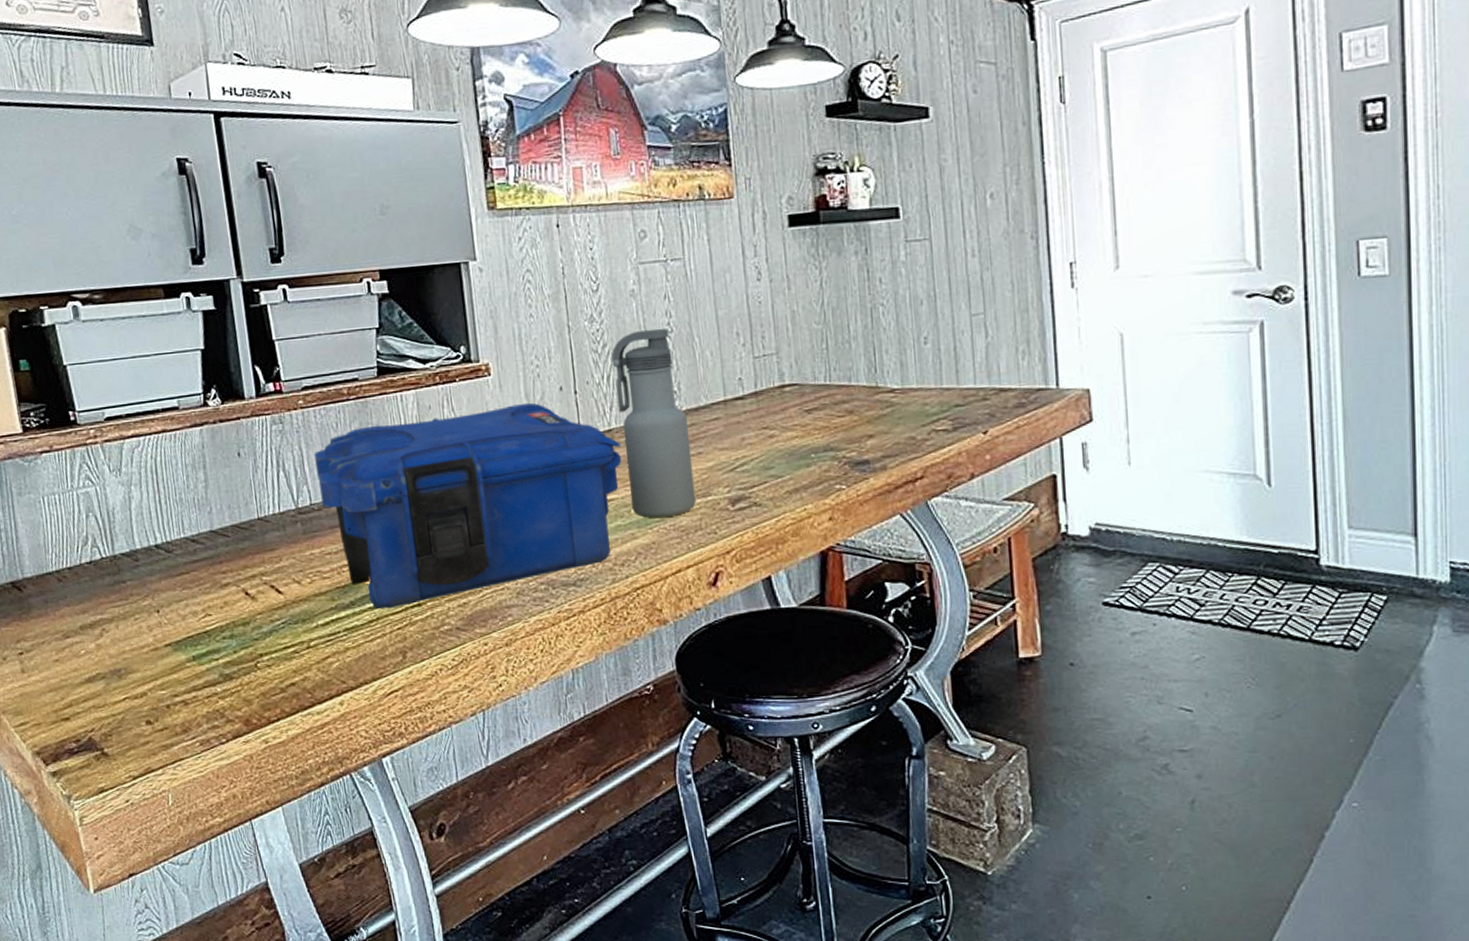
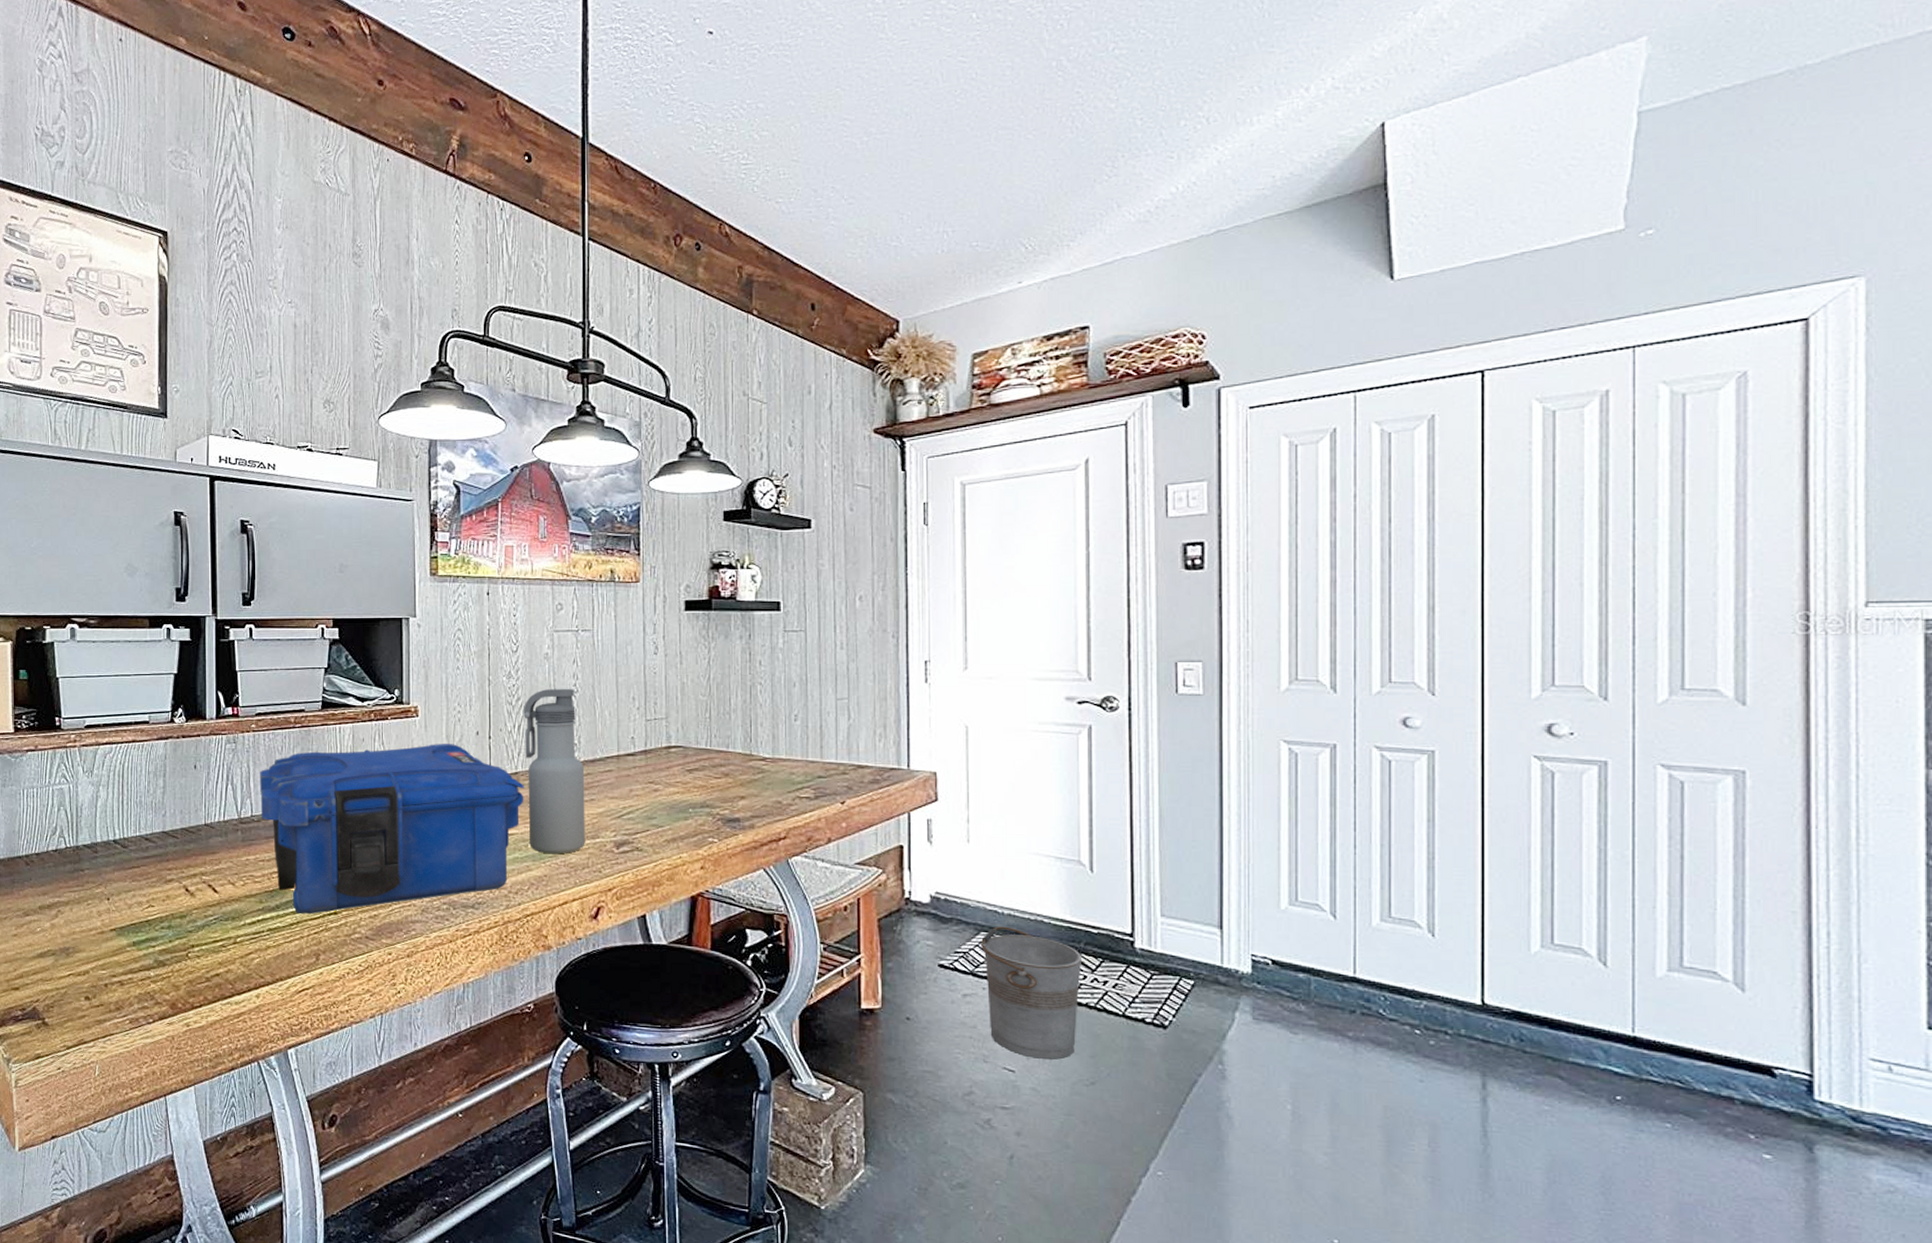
bucket: none [1148,554,1262,695] -> present [980,926,1081,1060]

